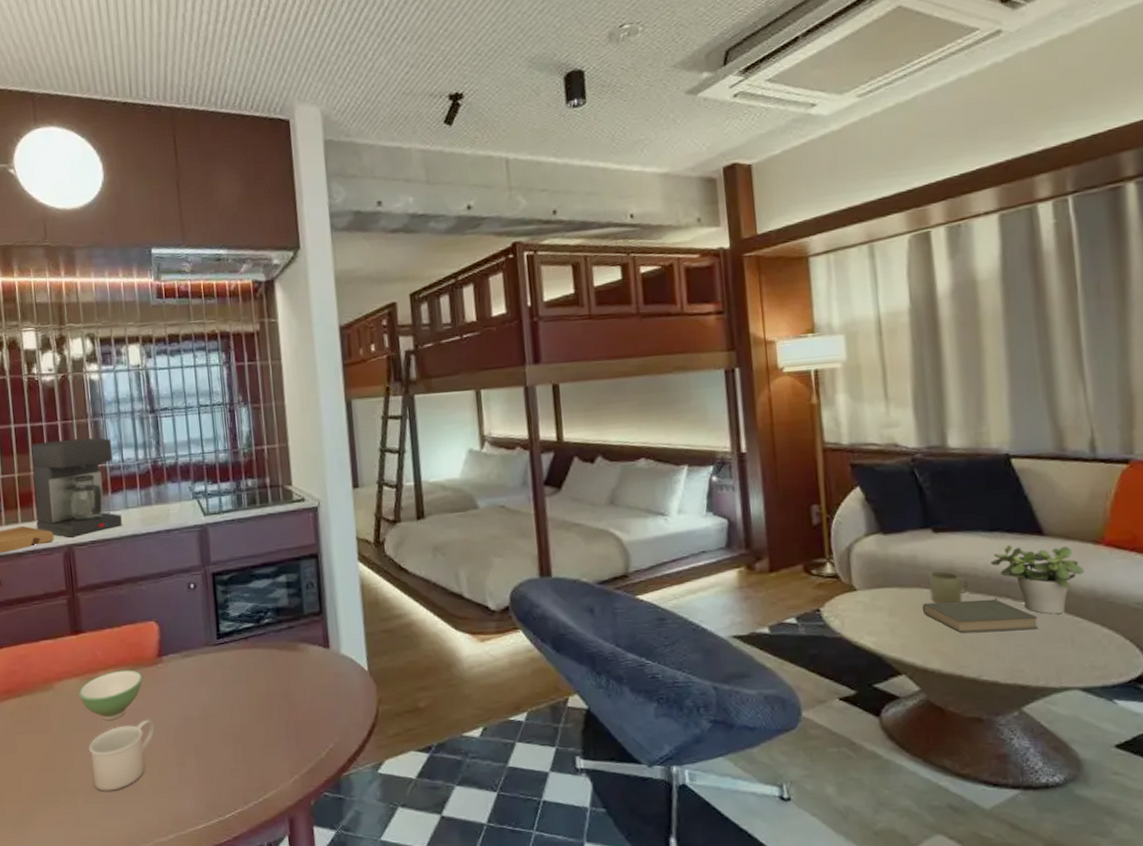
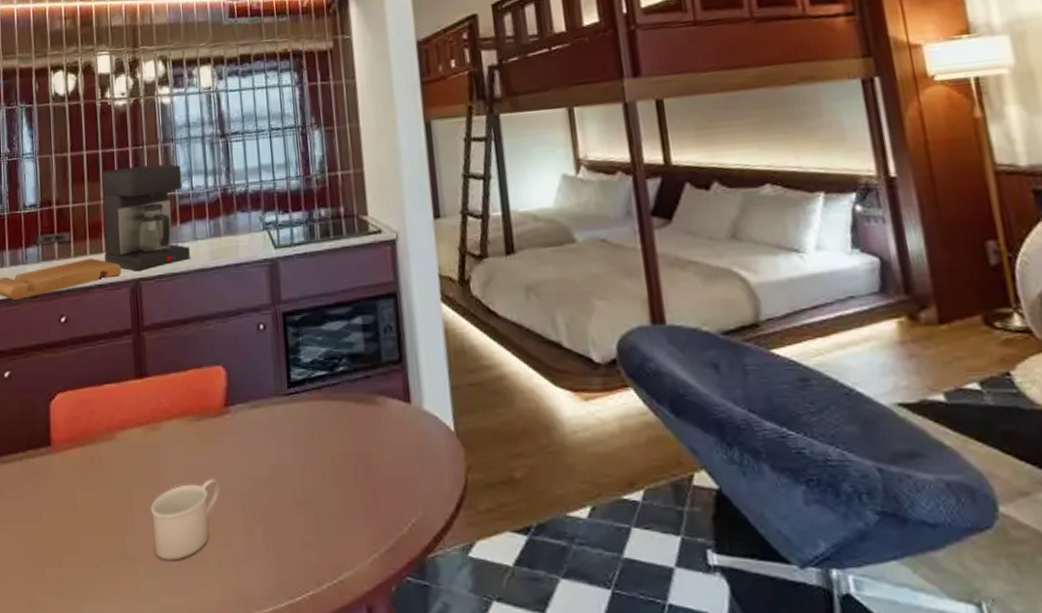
bowl: present [78,670,143,720] -> none [141,420,209,477]

